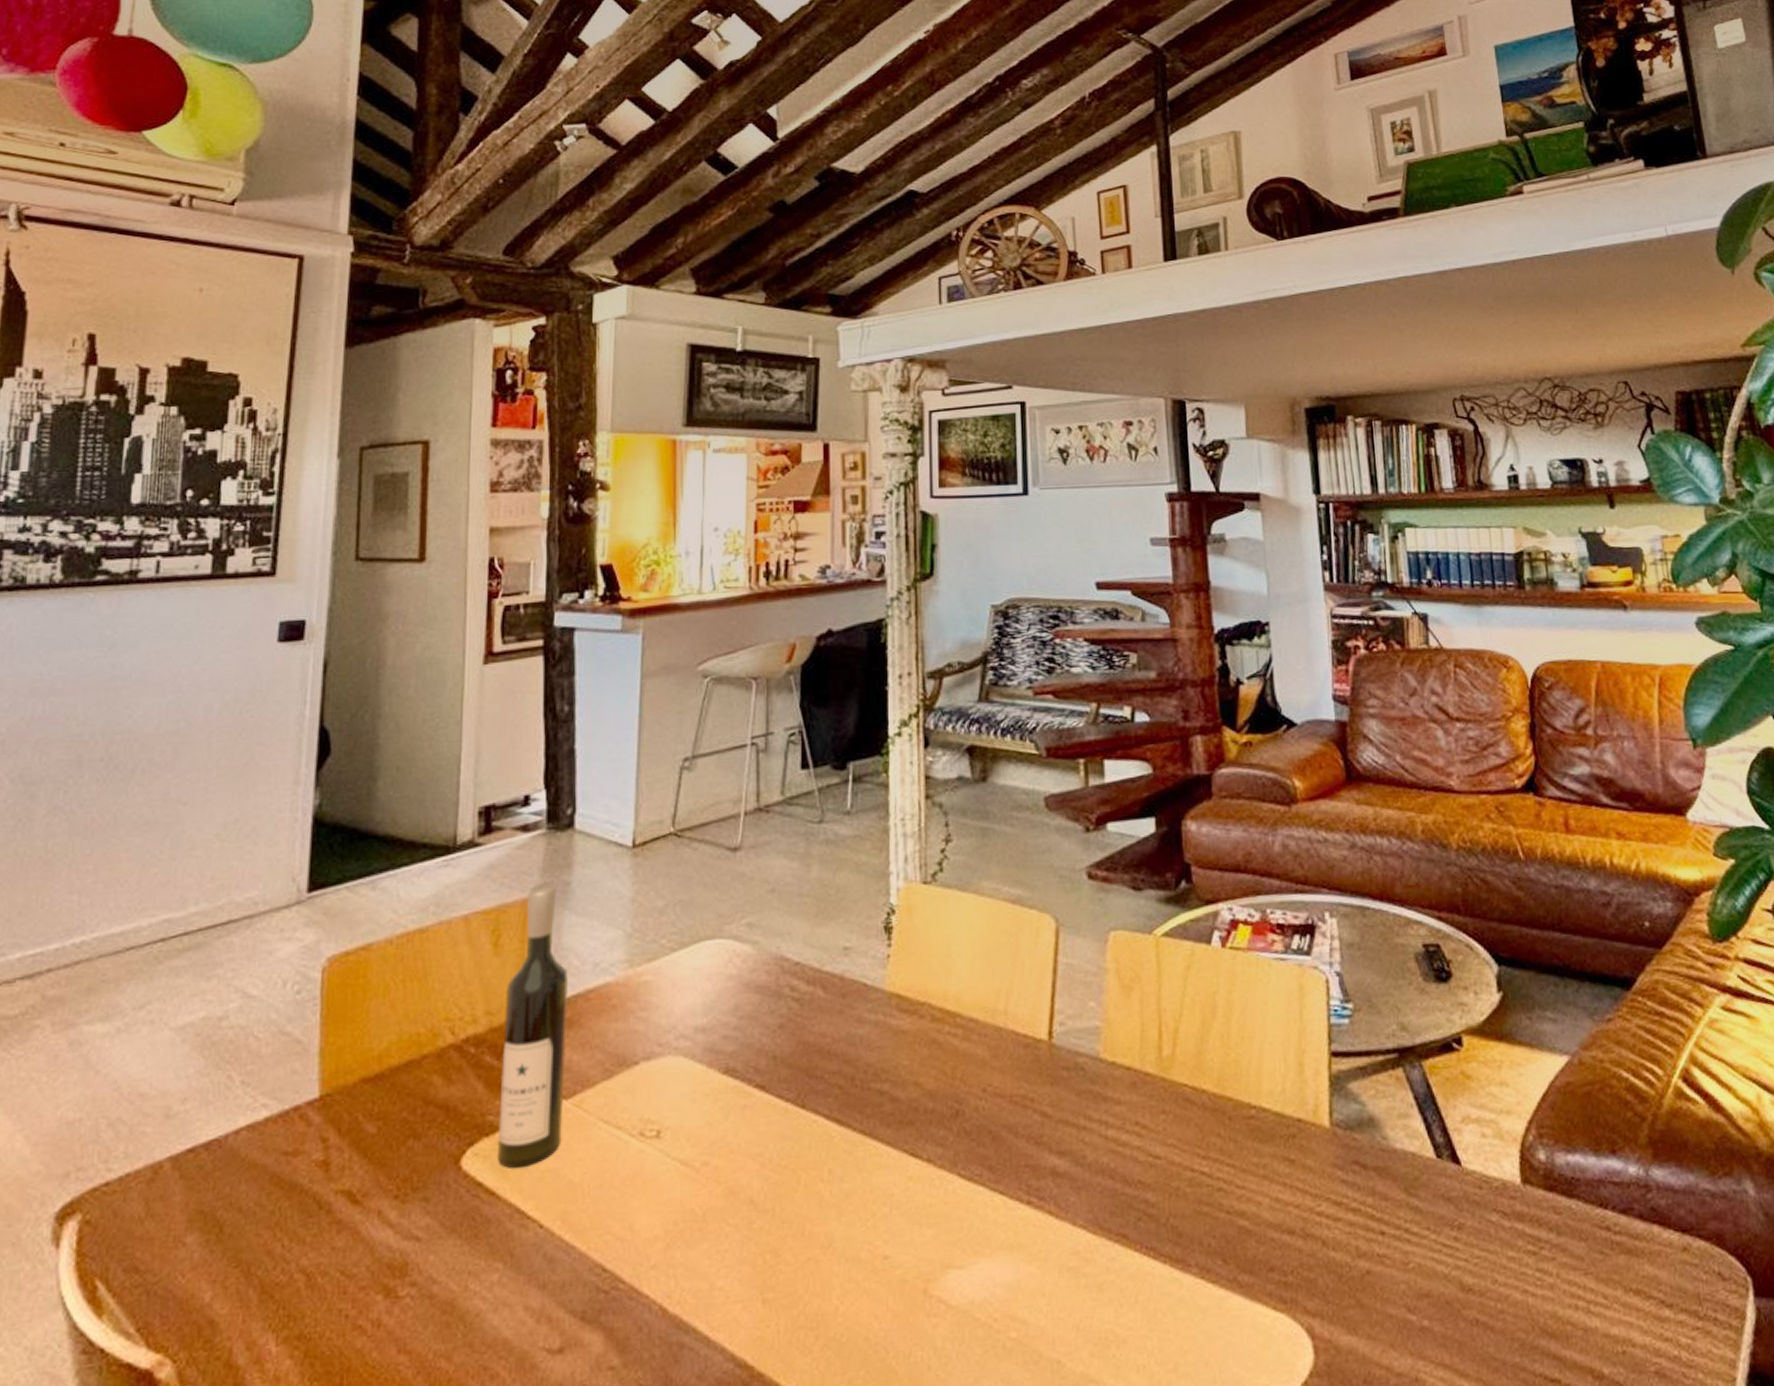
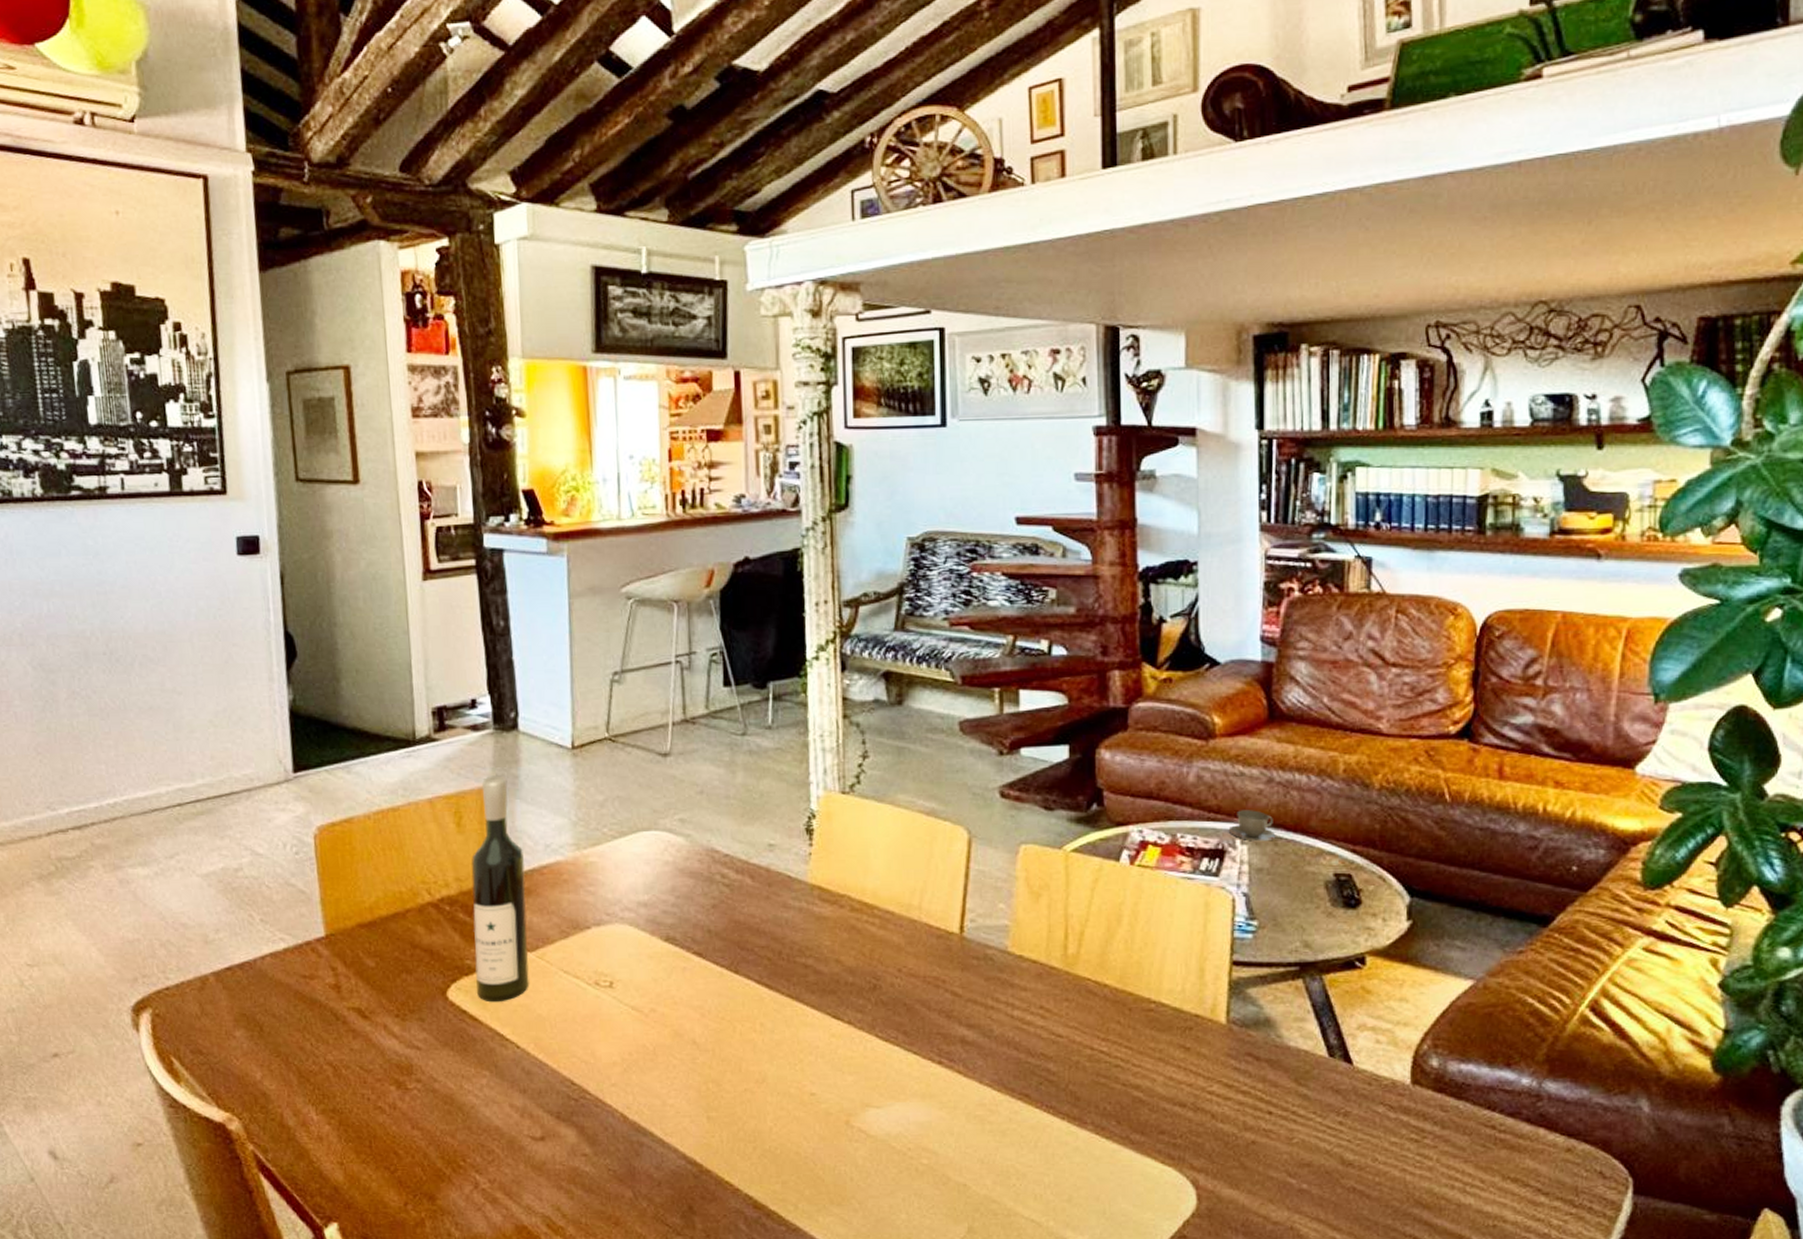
teacup: none [1318,878,1364,914] -> present [1229,810,1276,842]

